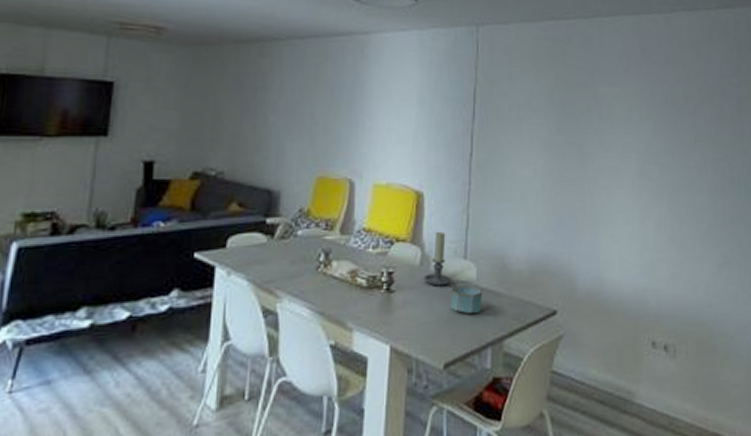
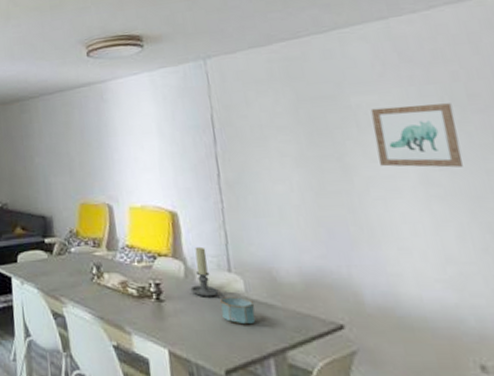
wall art: none [611,100,672,163] -> present [370,103,463,168]

